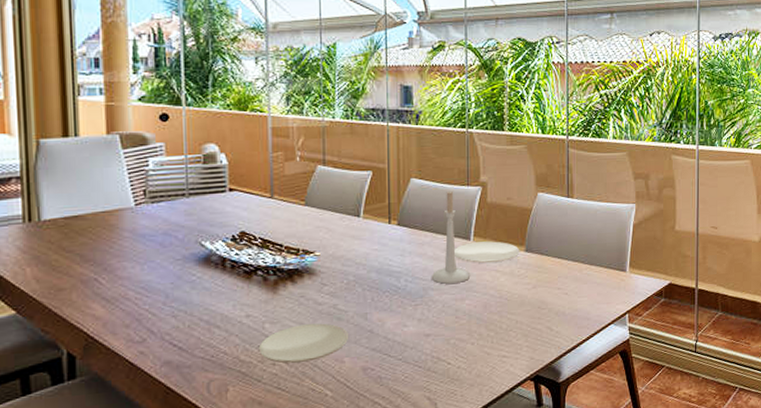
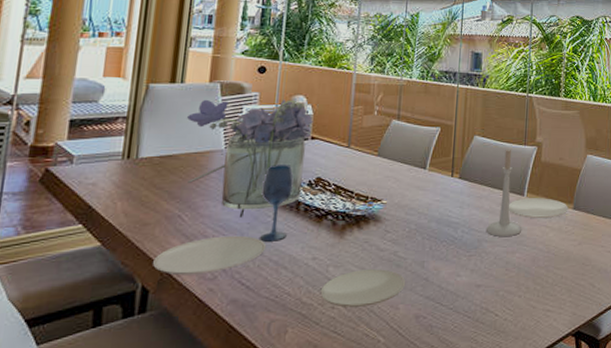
plate: none [75,296,195,340] -> present [153,235,267,276]
flower bouquet: none [88,149,229,277] -> present [187,99,313,217]
wineglass: none [181,220,215,301] -> present [260,165,294,242]

